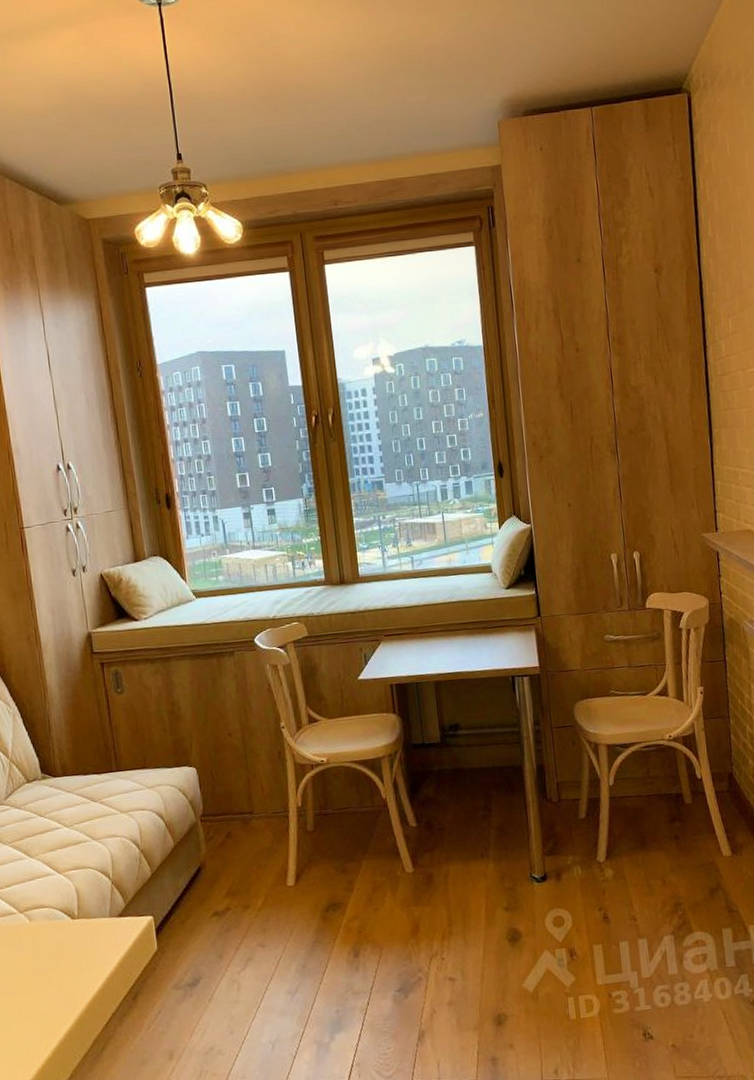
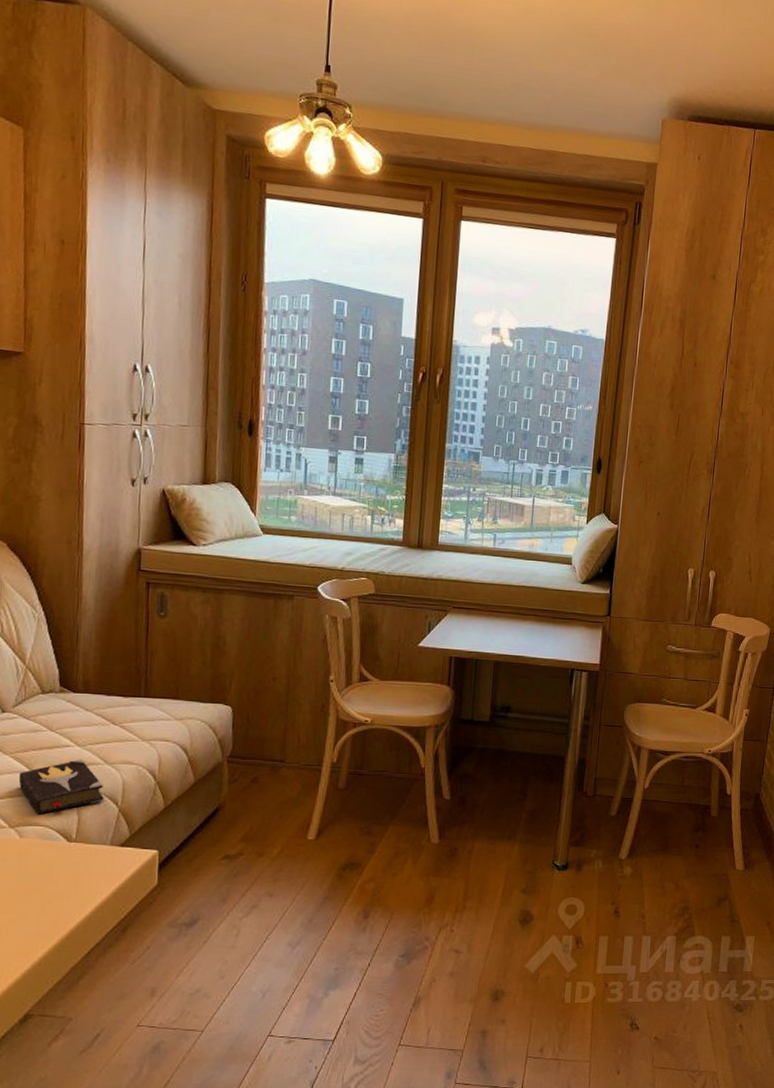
hardback book: none [19,838,97,897] -> present [18,758,104,815]

